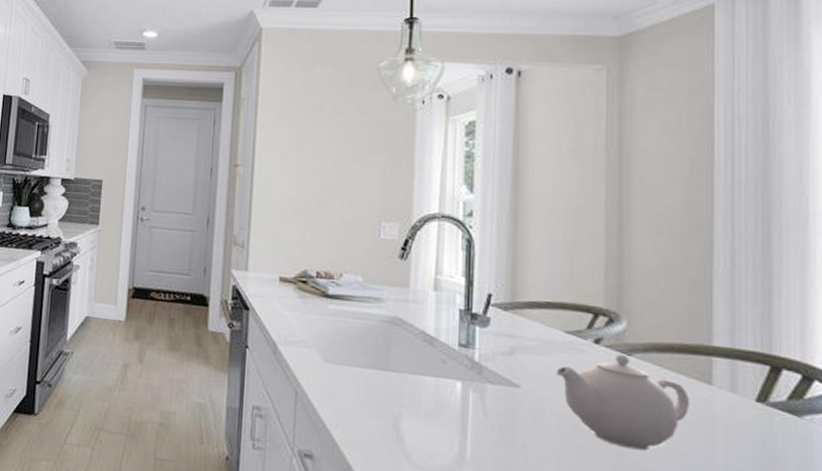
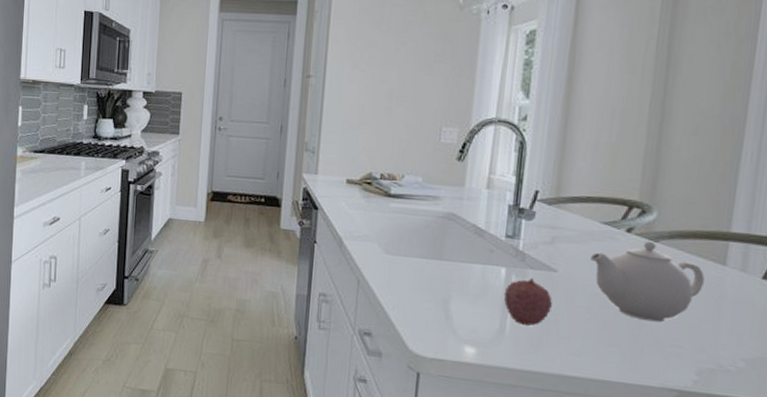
fruit: none [461,393,519,452] -> present [504,277,553,327]

